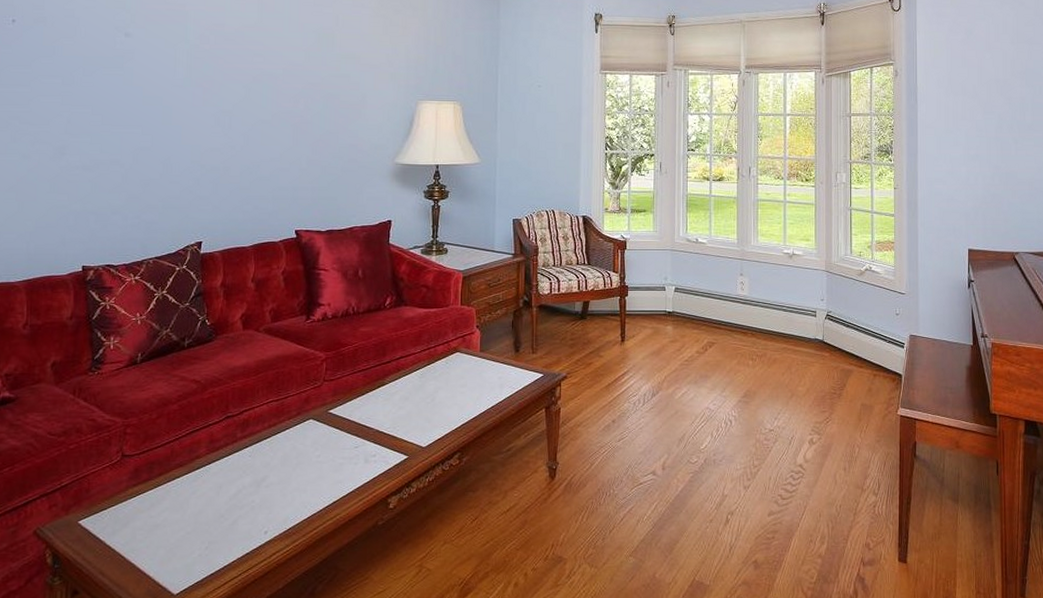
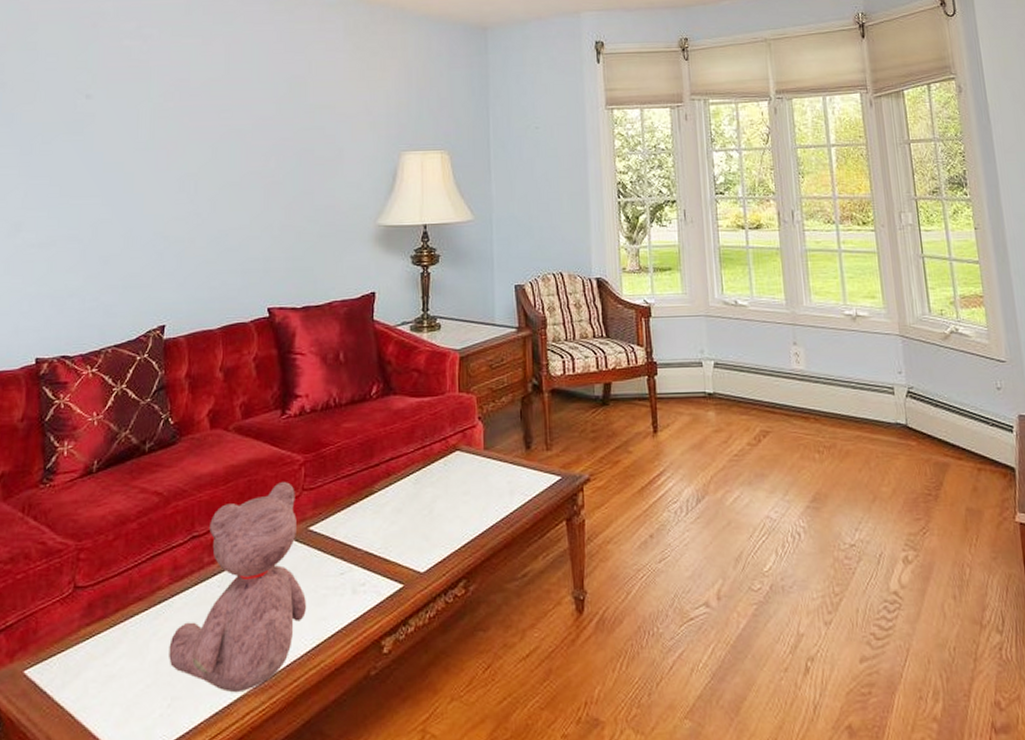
teddy bear: none [206,374,325,538] -> present [169,482,306,693]

